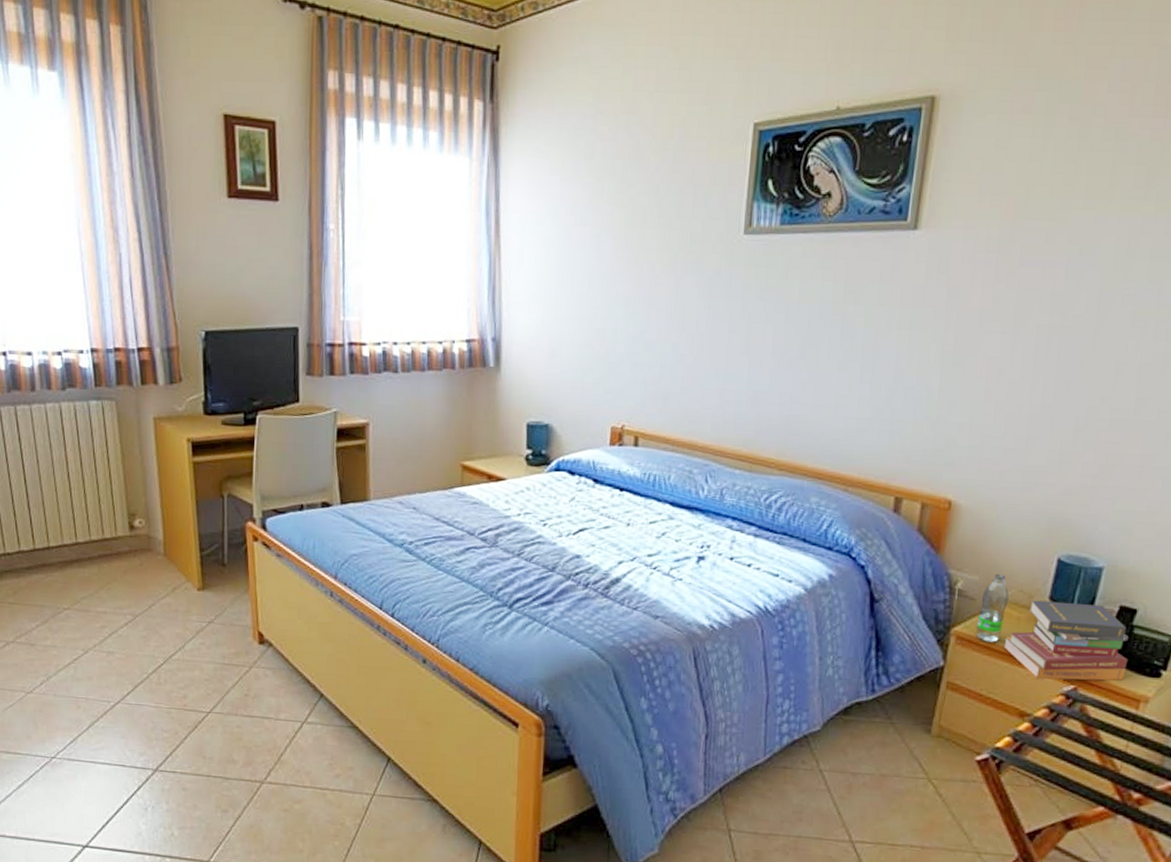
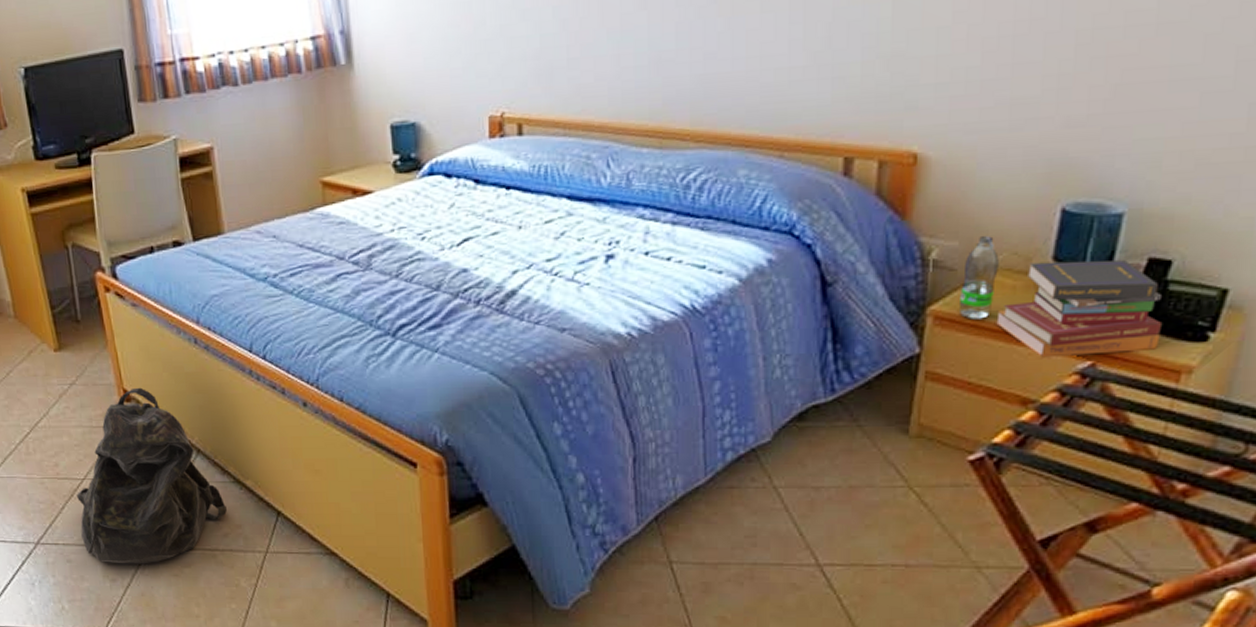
backpack: none [200,631,341,798] -> present [77,387,227,564]

